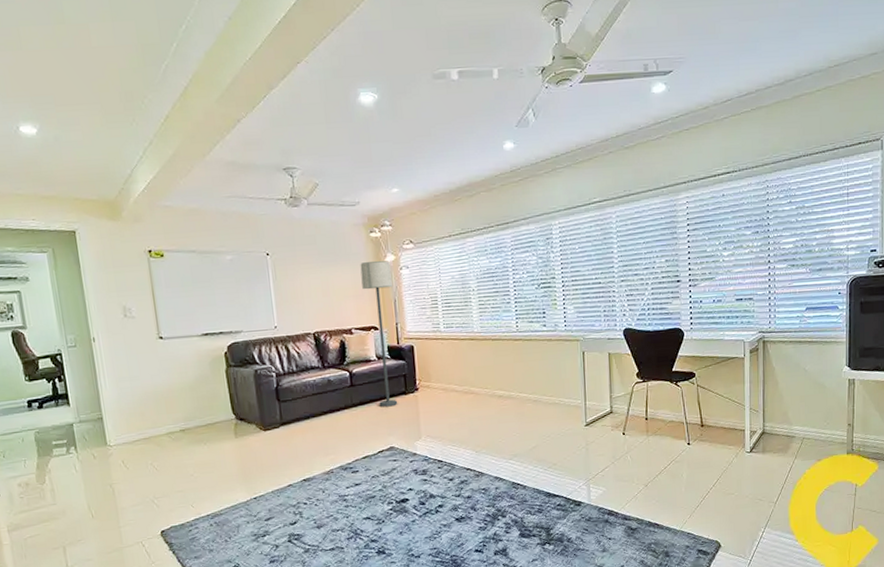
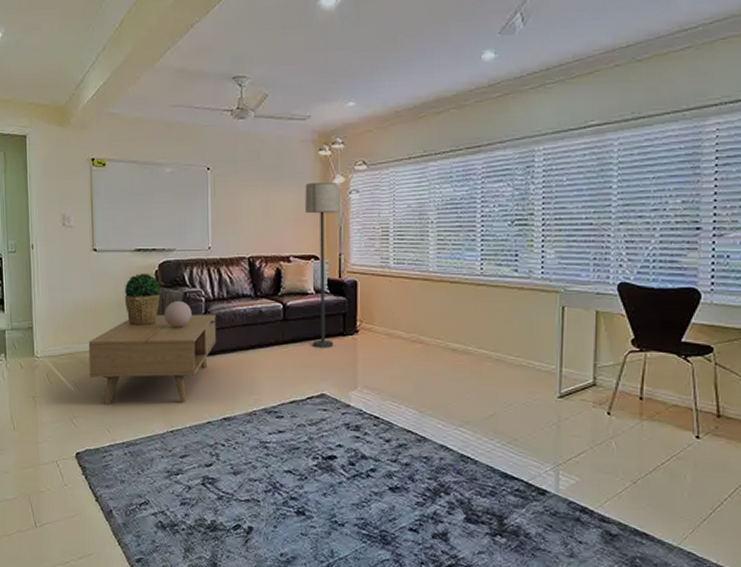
coffee table: none [163,387,291,483] -> present [88,314,217,406]
potted plant: none [195,356,232,405] -> present [124,274,161,325]
decorative sphere: none [236,377,265,403] -> present [164,300,192,328]

